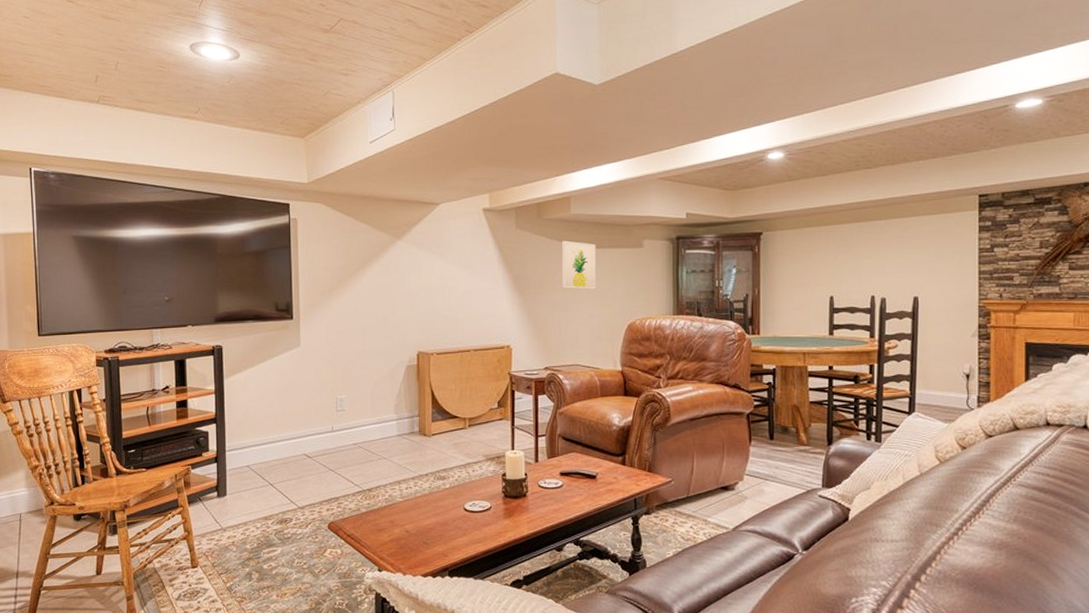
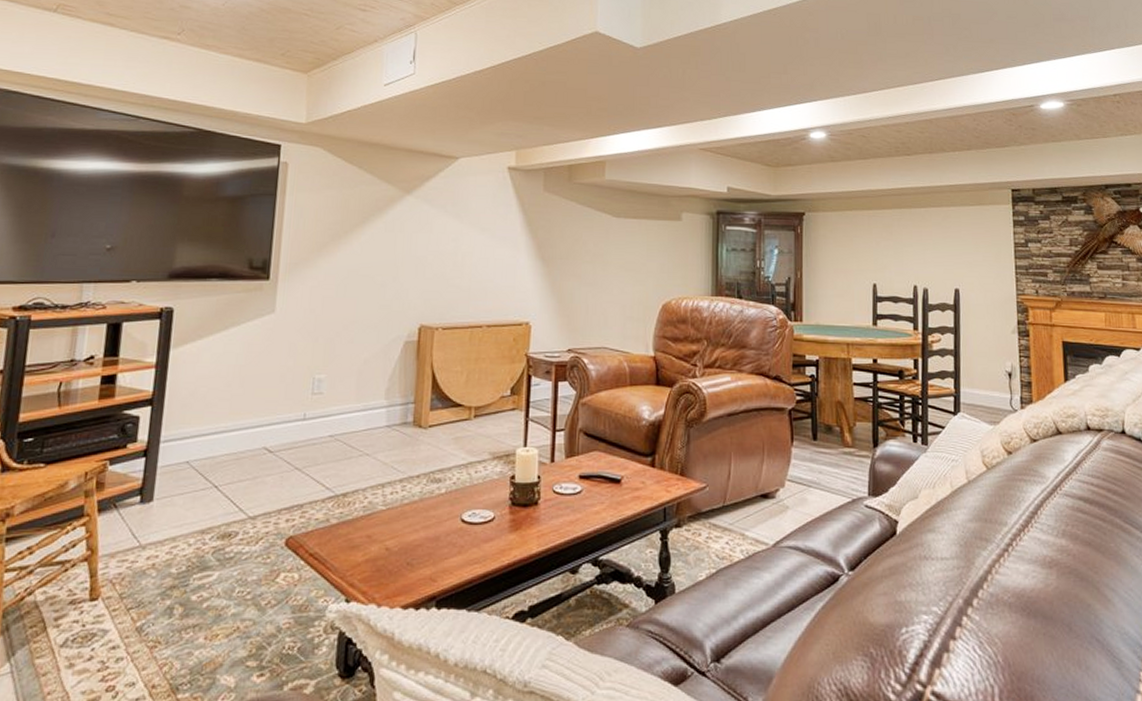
wall art: present [561,240,597,290] -> none [591,207,631,263]

